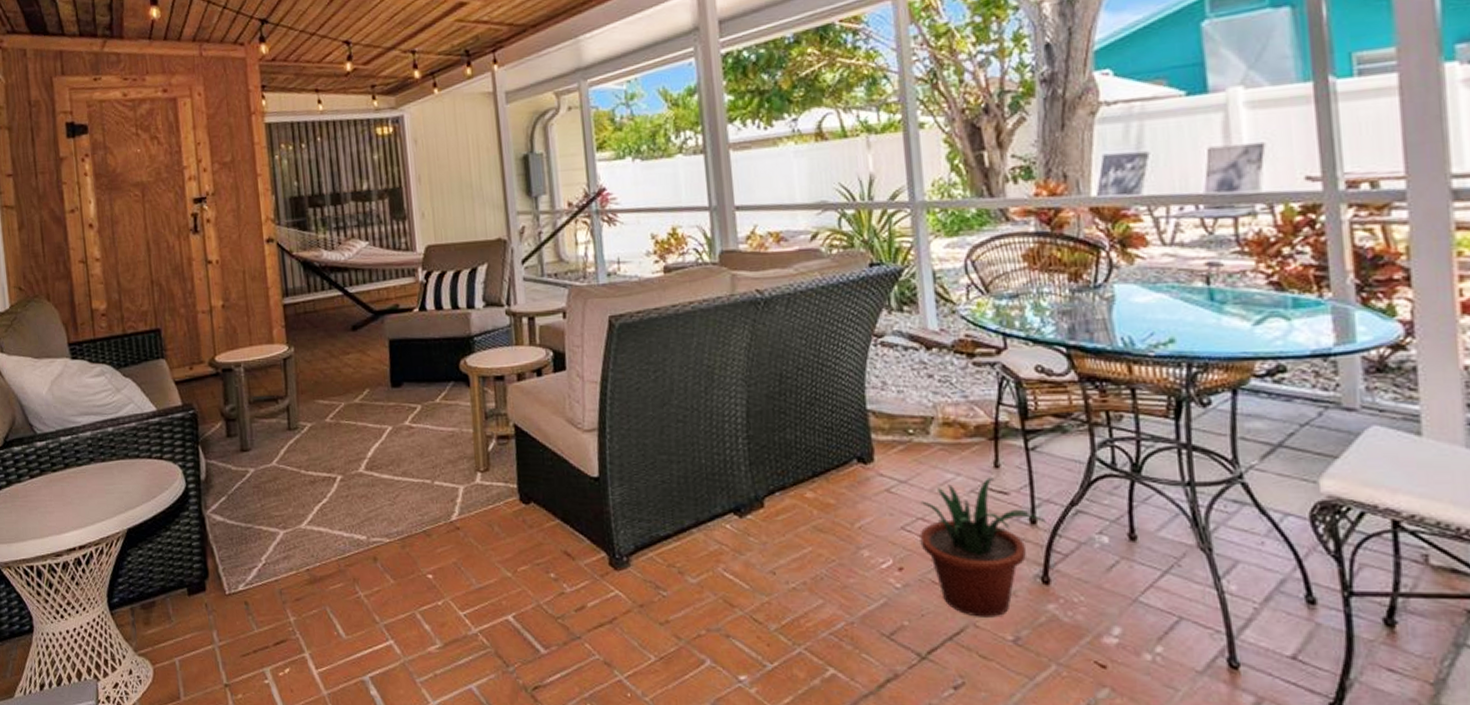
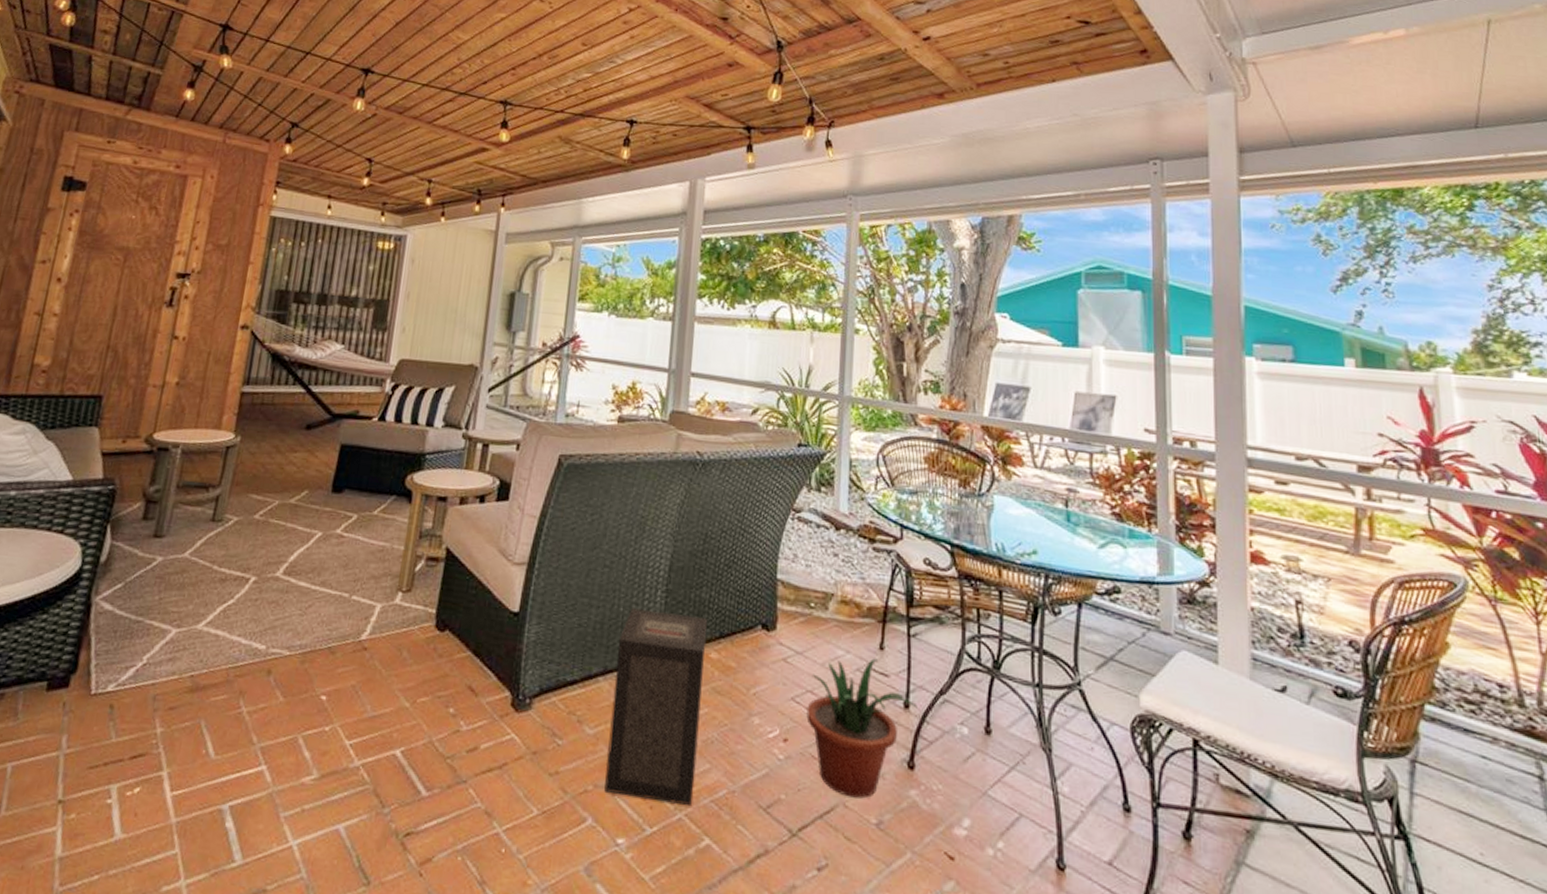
speaker: none [705,458,811,639] -> present [604,608,708,805]

